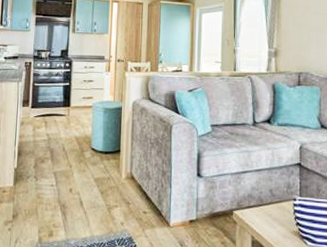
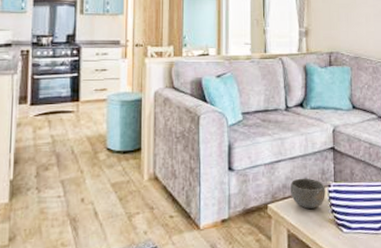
bowl: none [256,189,290,219] -> present [291,178,325,209]

